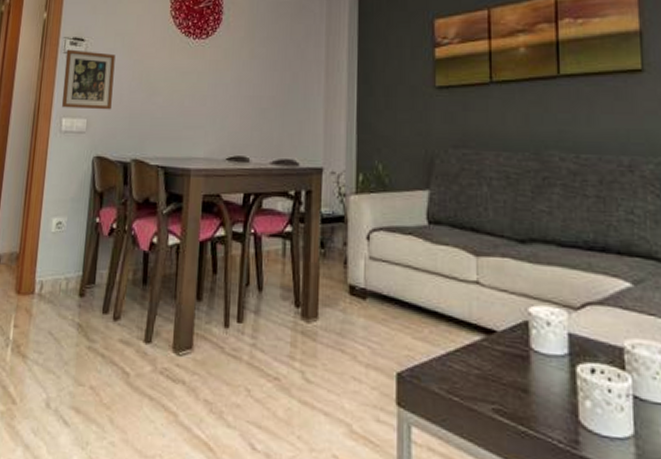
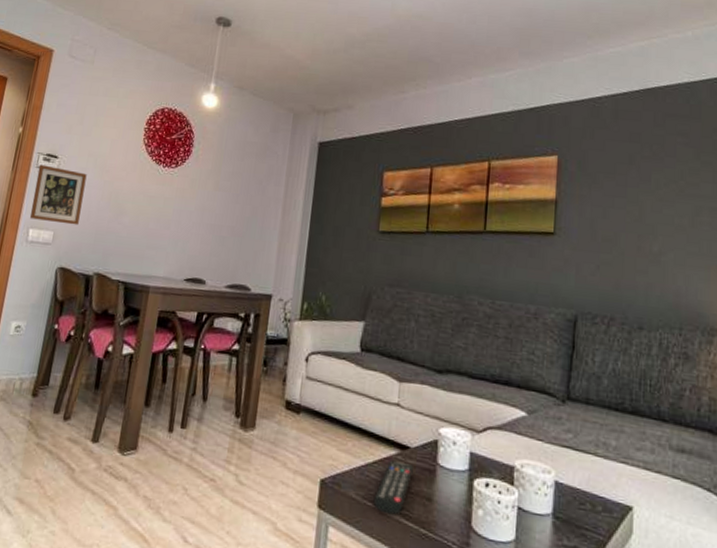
remote control: none [460,347,504,411] -> present [373,460,414,515]

